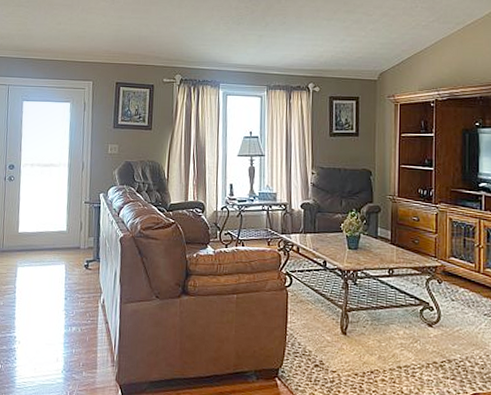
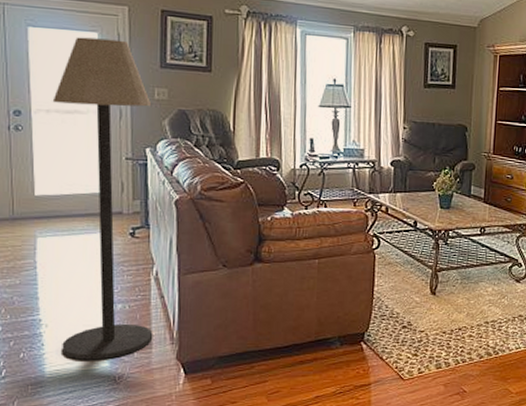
floor lamp: none [29,107,106,376] -> present [52,37,153,360]

